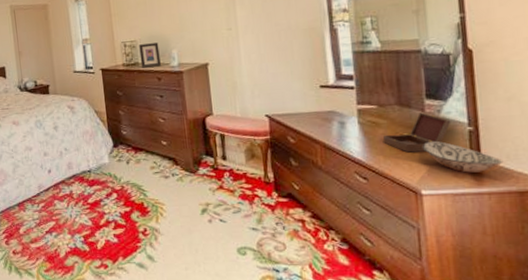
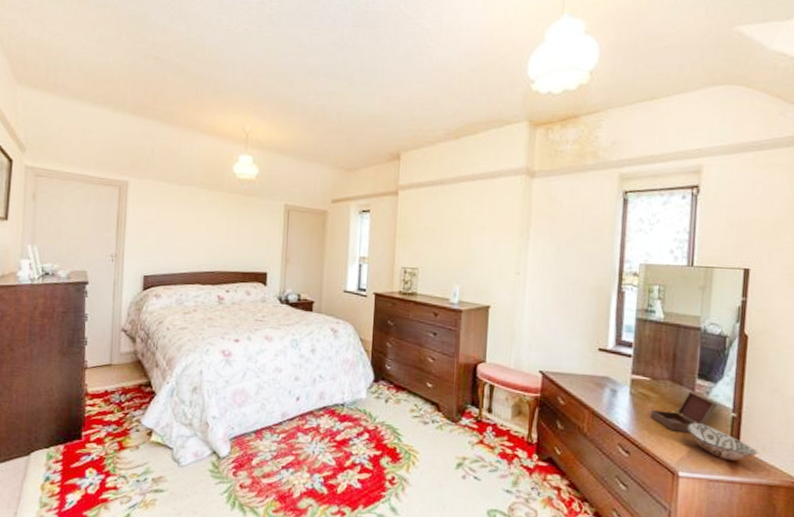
picture frame: present [139,42,161,68] -> none [418,273,441,301]

